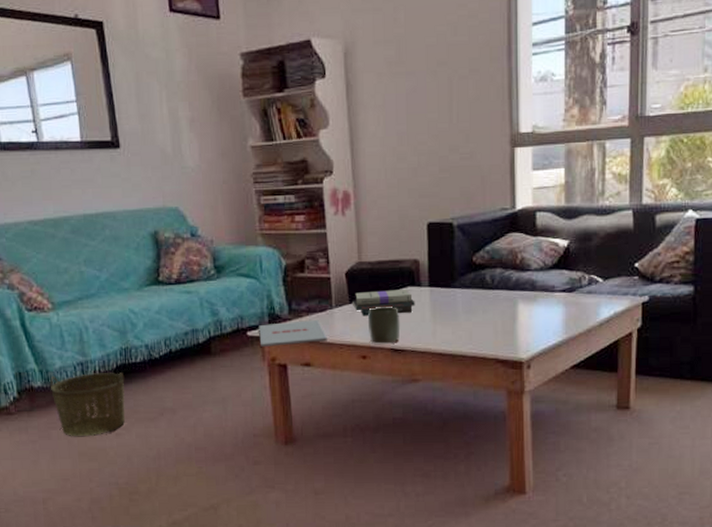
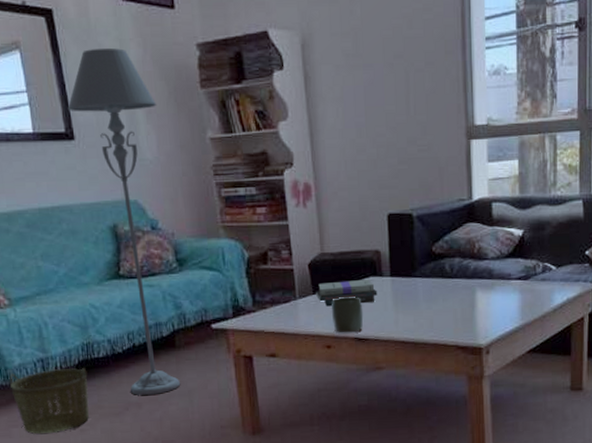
floor lamp: none [114,59,215,402] -> present [67,48,181,396]
magazine: present [259,320,328,348] -> none [223,311,293,340]

